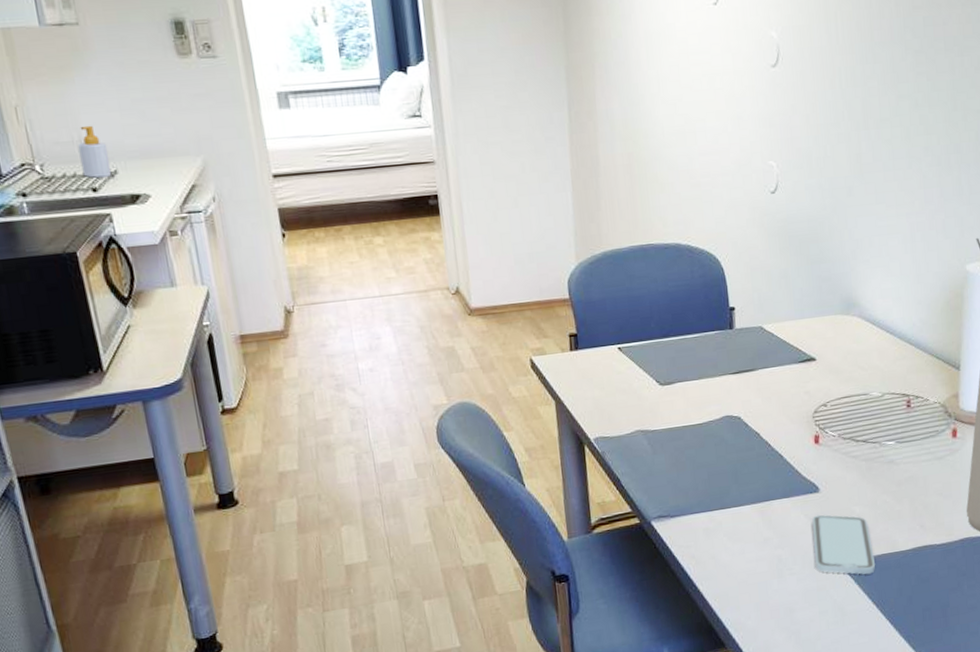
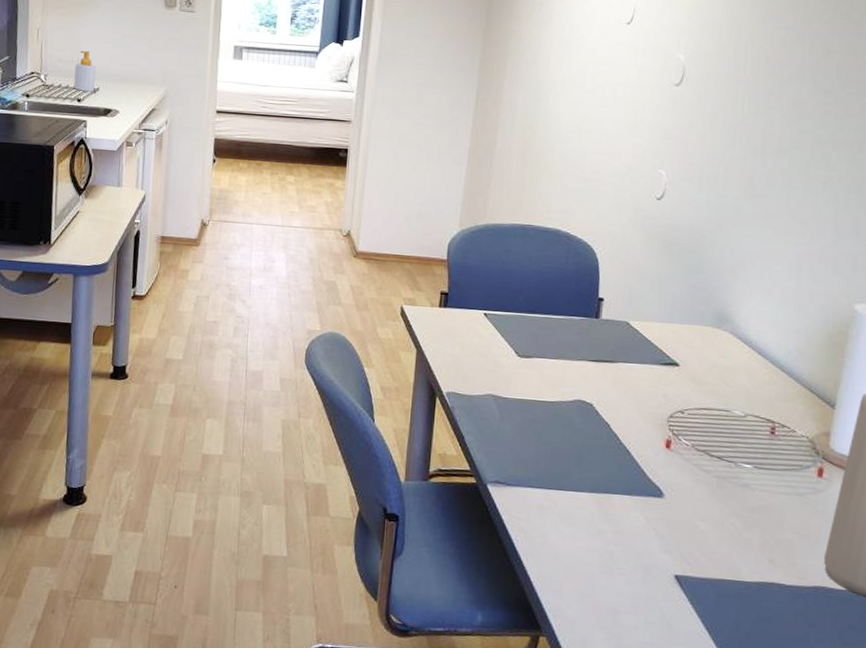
smartphone: present [811,514,876,575] -> none [647,520,714,597]

